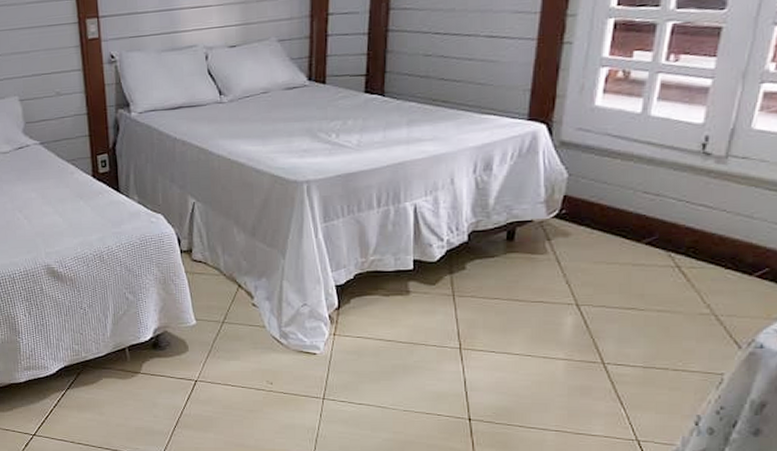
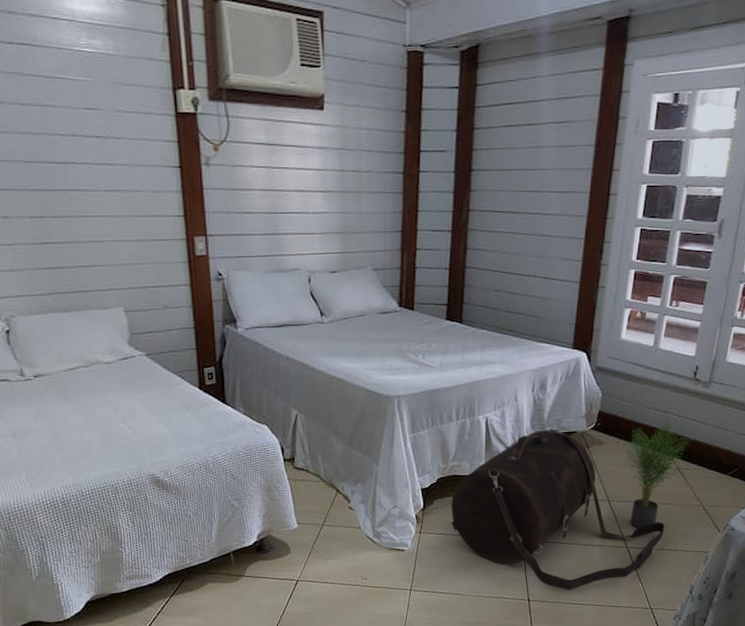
duffel bag: none [368,217,658,412] -> present [448,429,665,591]
potted plant: none [599,202,700,340] -> present [624,417,693,528]

